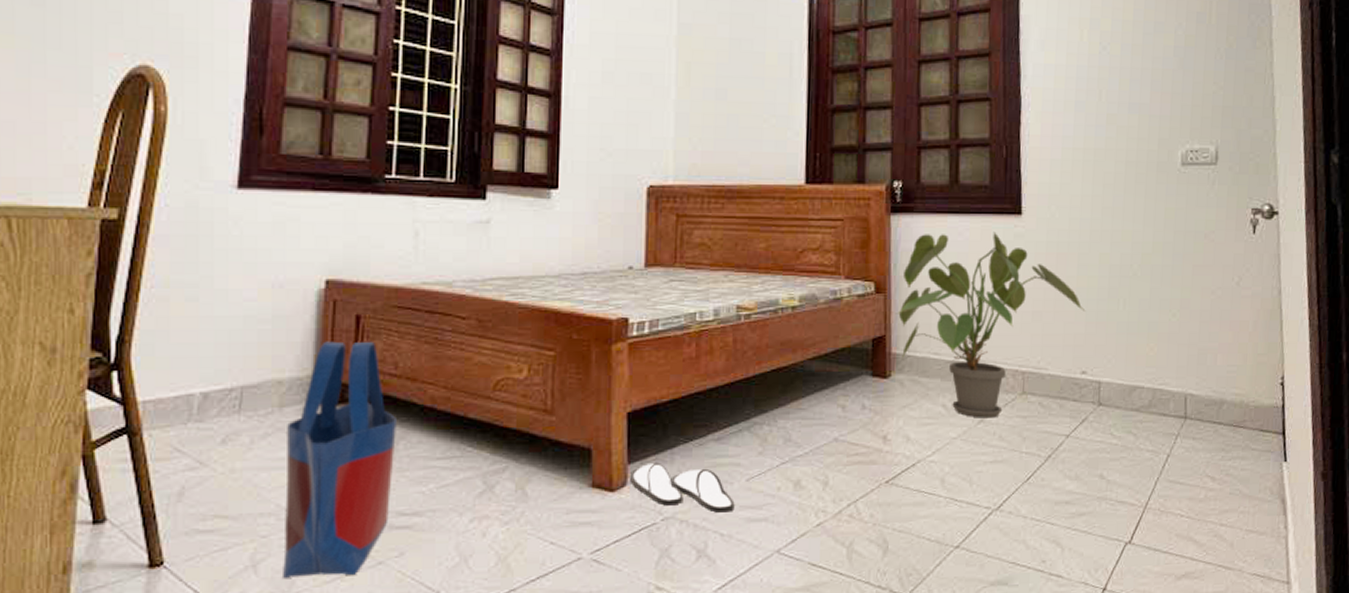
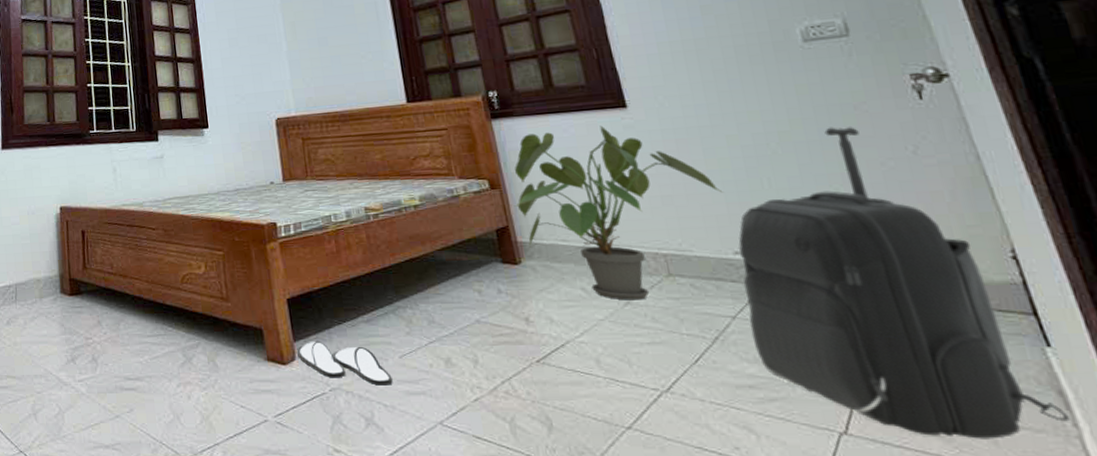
tote bag: present [283,341,396,578] -> none [46,248,120,424]
rolling backpack: none [1078,253,1284,543] -> present [738,127,1070,439]

